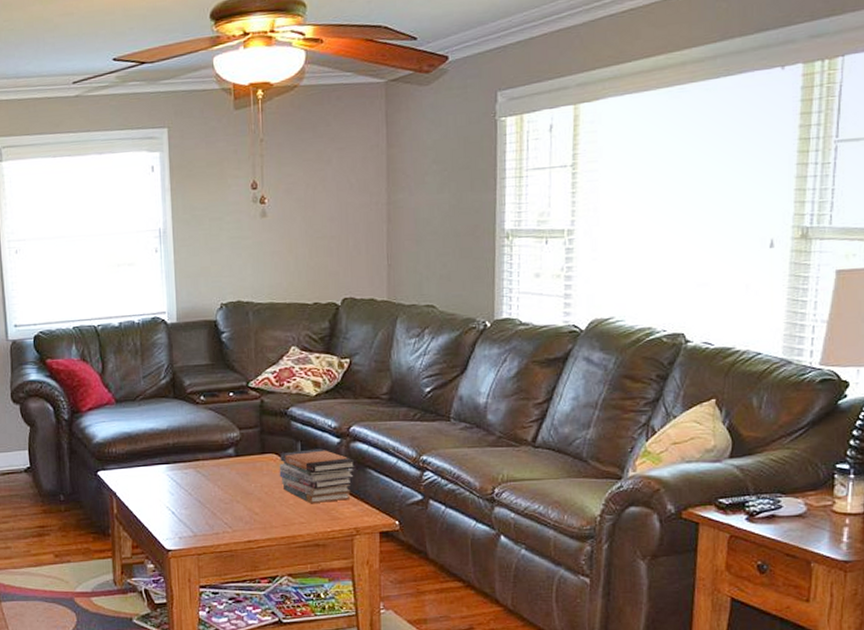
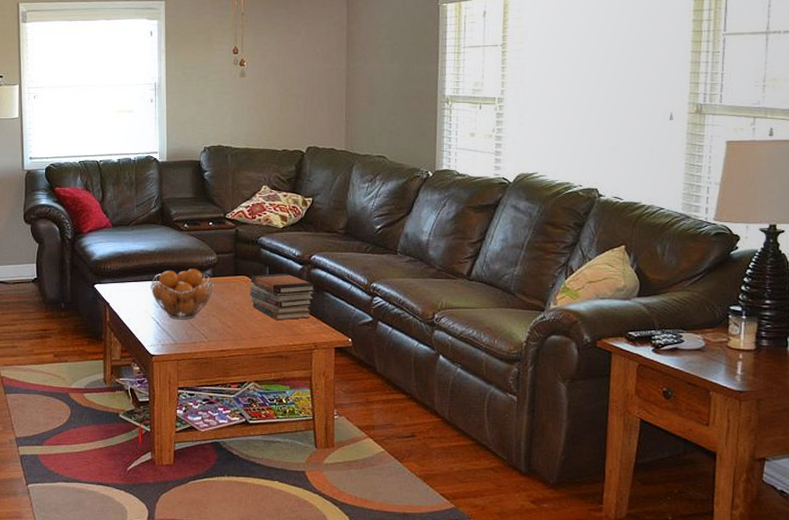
fruit basket: none [163,448,238,508] -> present [151,269,215,320]

